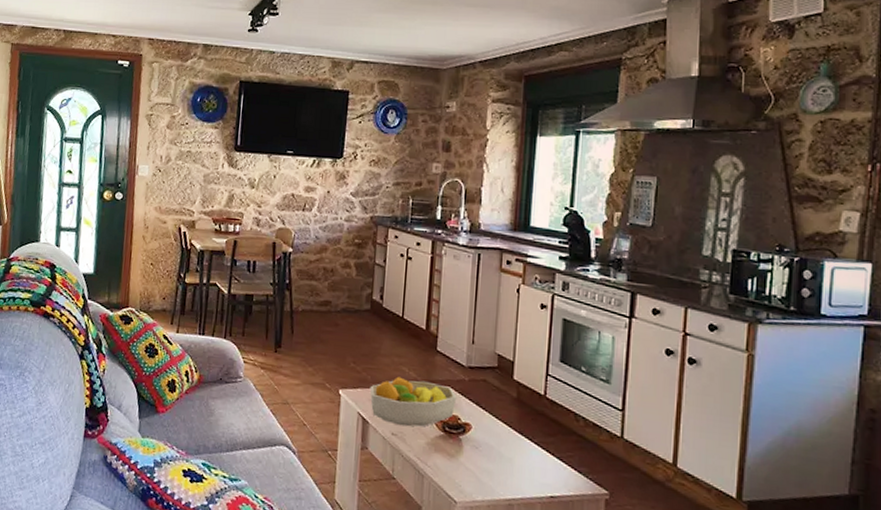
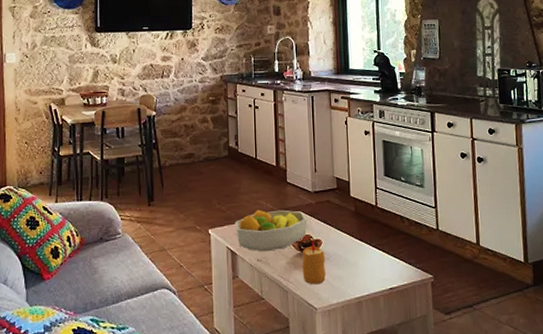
candle: none [444,421,473,475] -> present [302,239,326,285]

